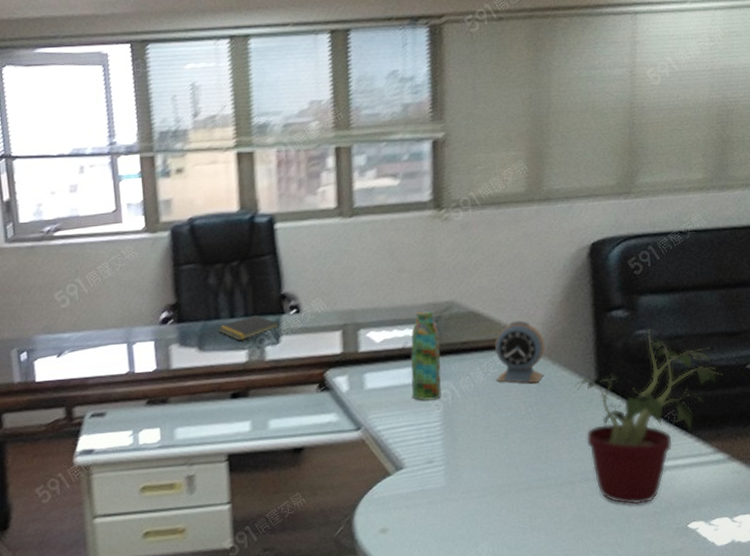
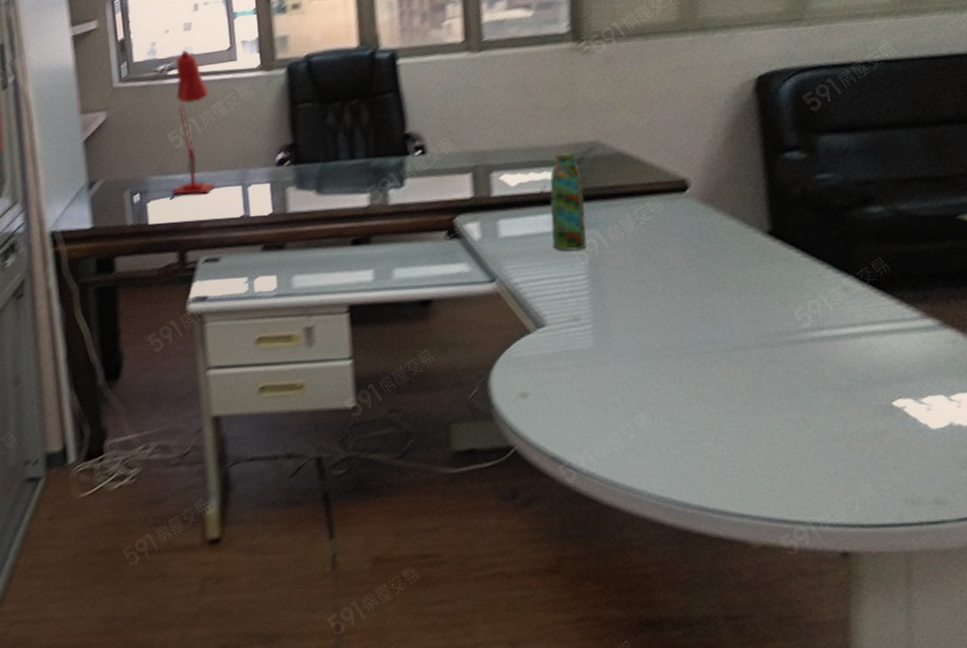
desk lamp: none [59,212,100,352] -> present [173,50,214,195]
notepad: present [218,314,280,340] -> none [337,155,404,183]
alarm clock: present [495,320,546,383] -> none [647,162,707,233]
potted plant: present [574,330,723,505] -> none [744,174,928,376]

